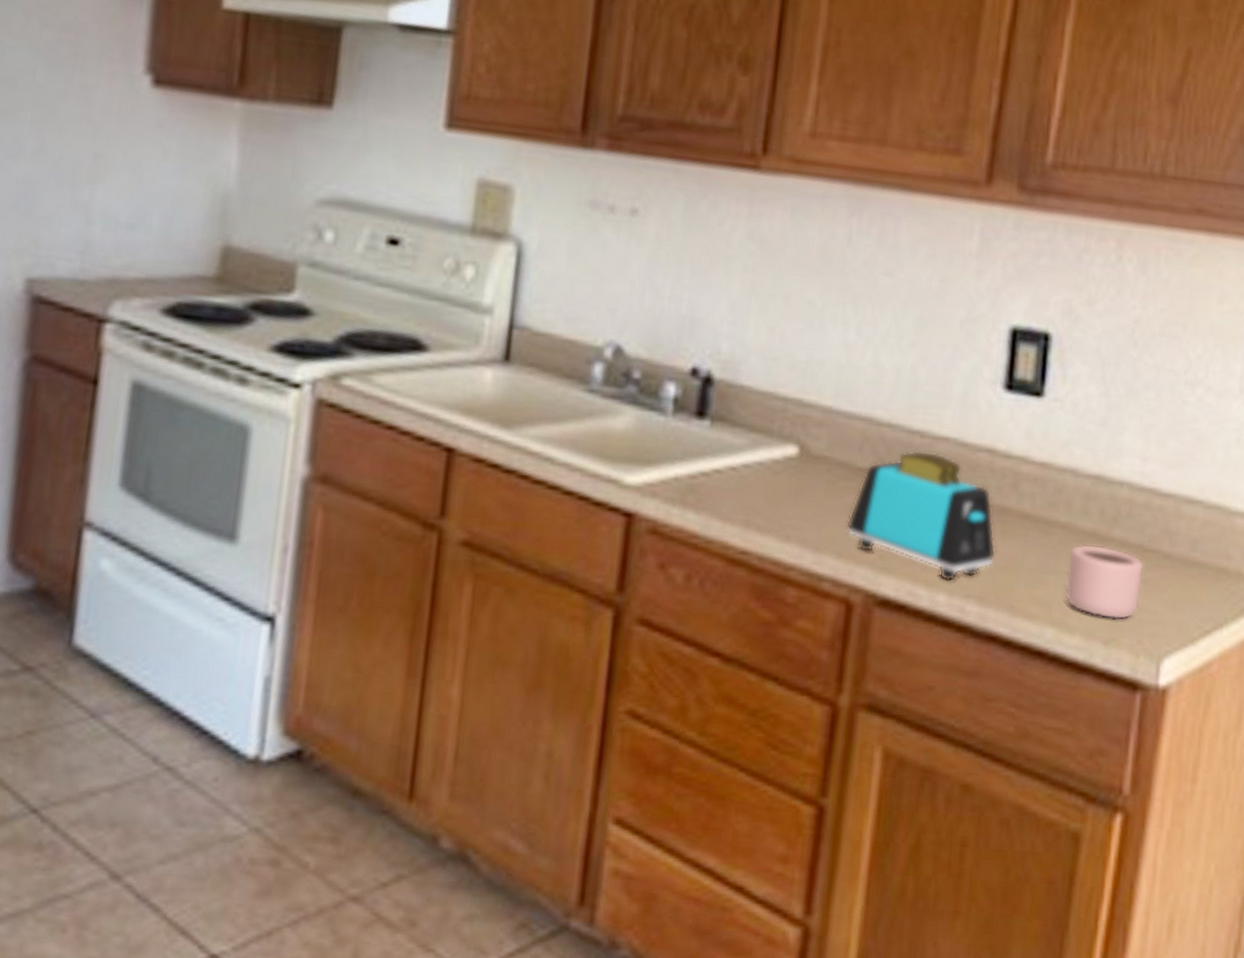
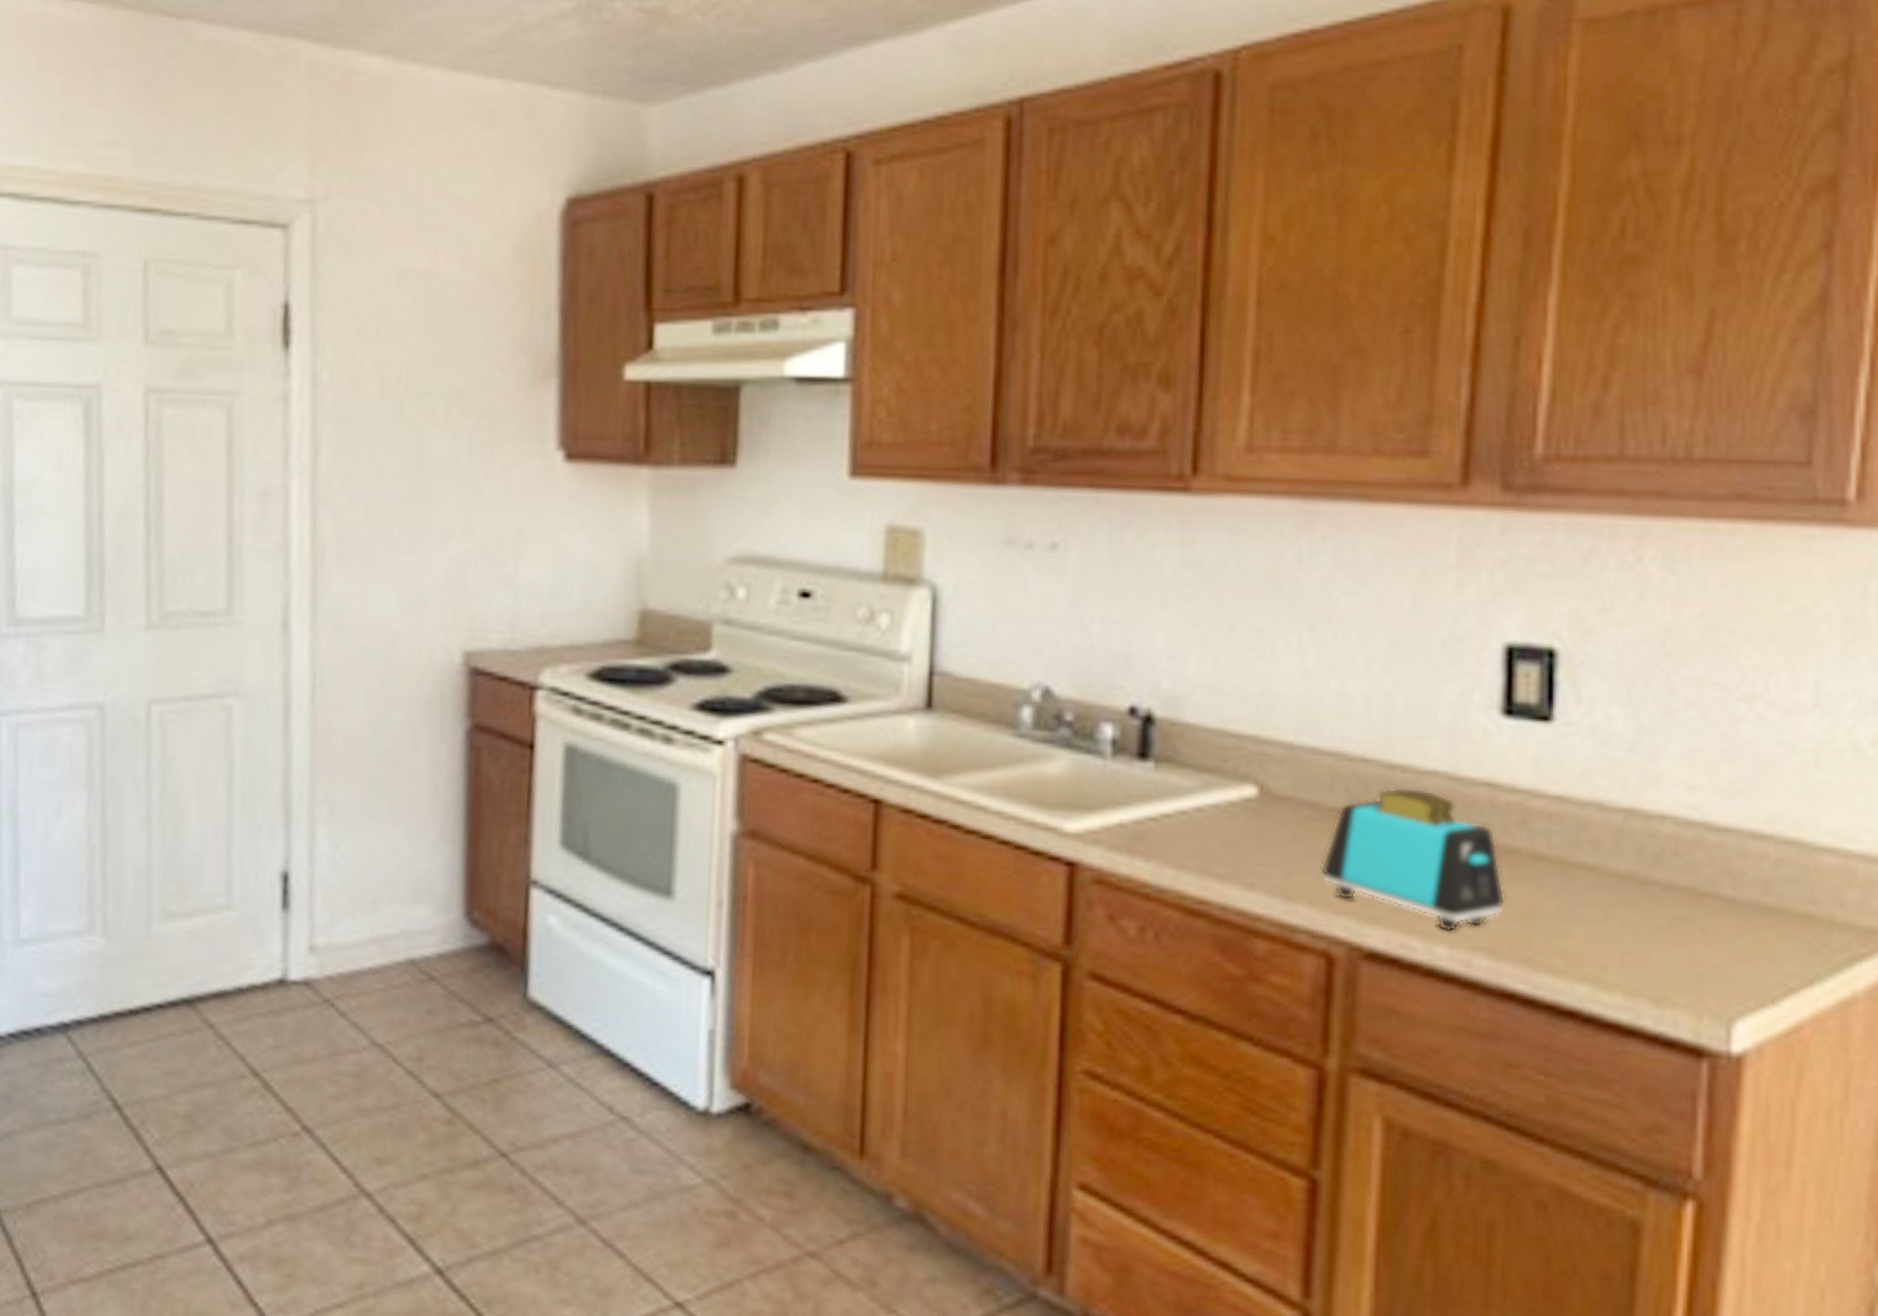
mug: present [1064,543,1144,620] -> none [1597,887,1700,976]

